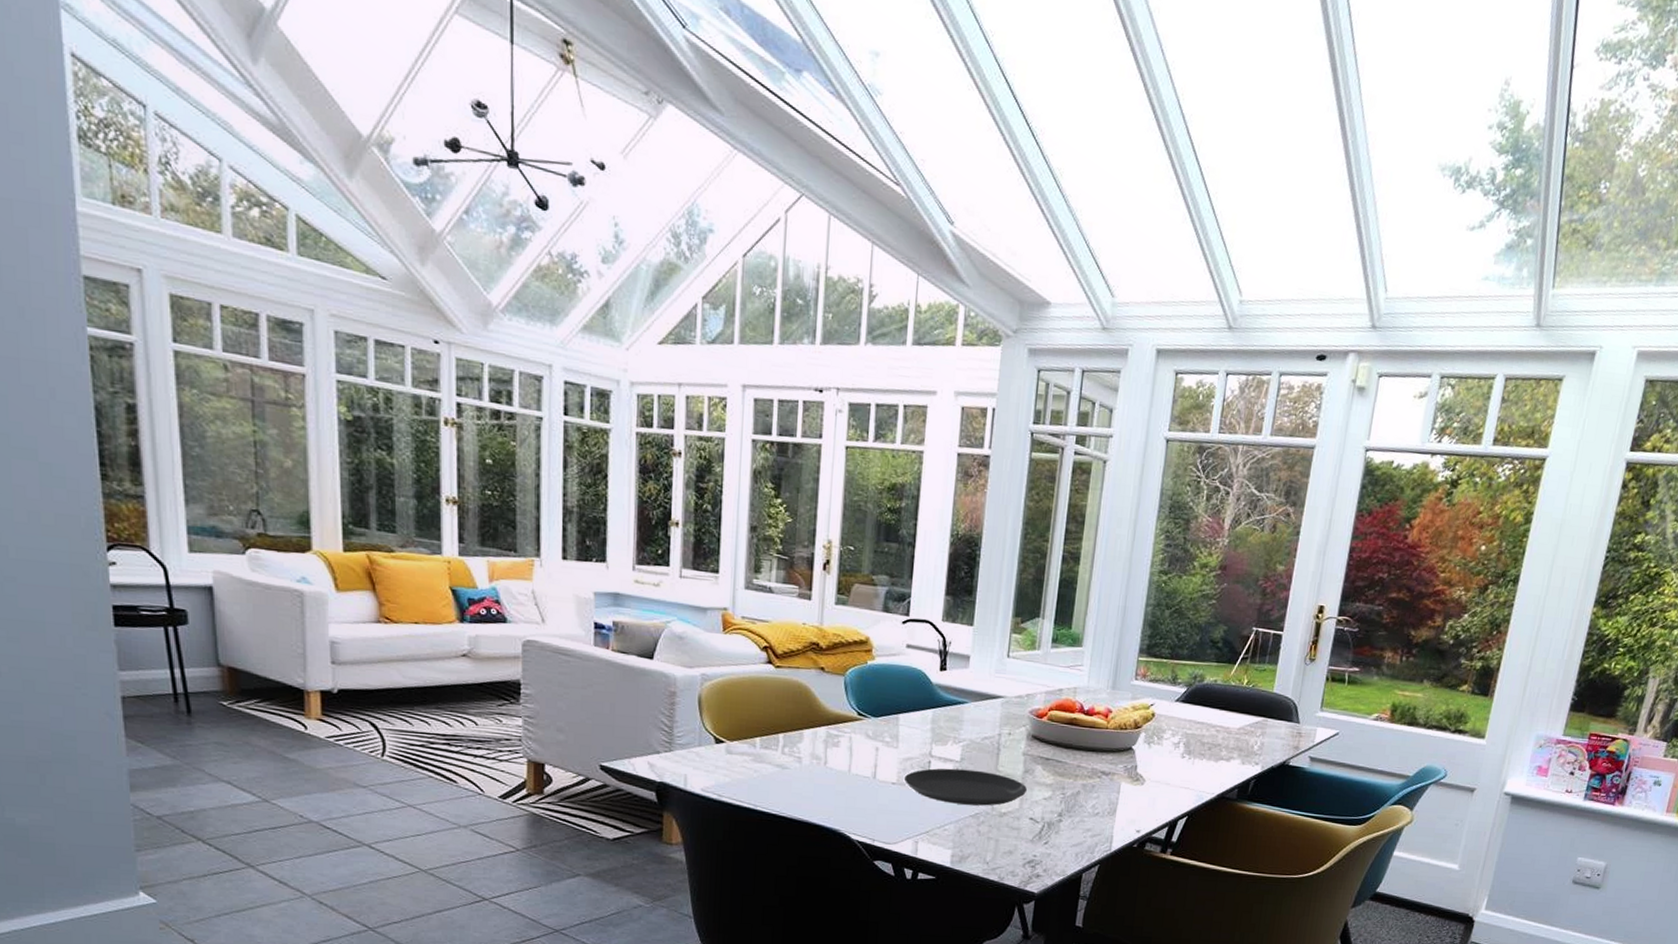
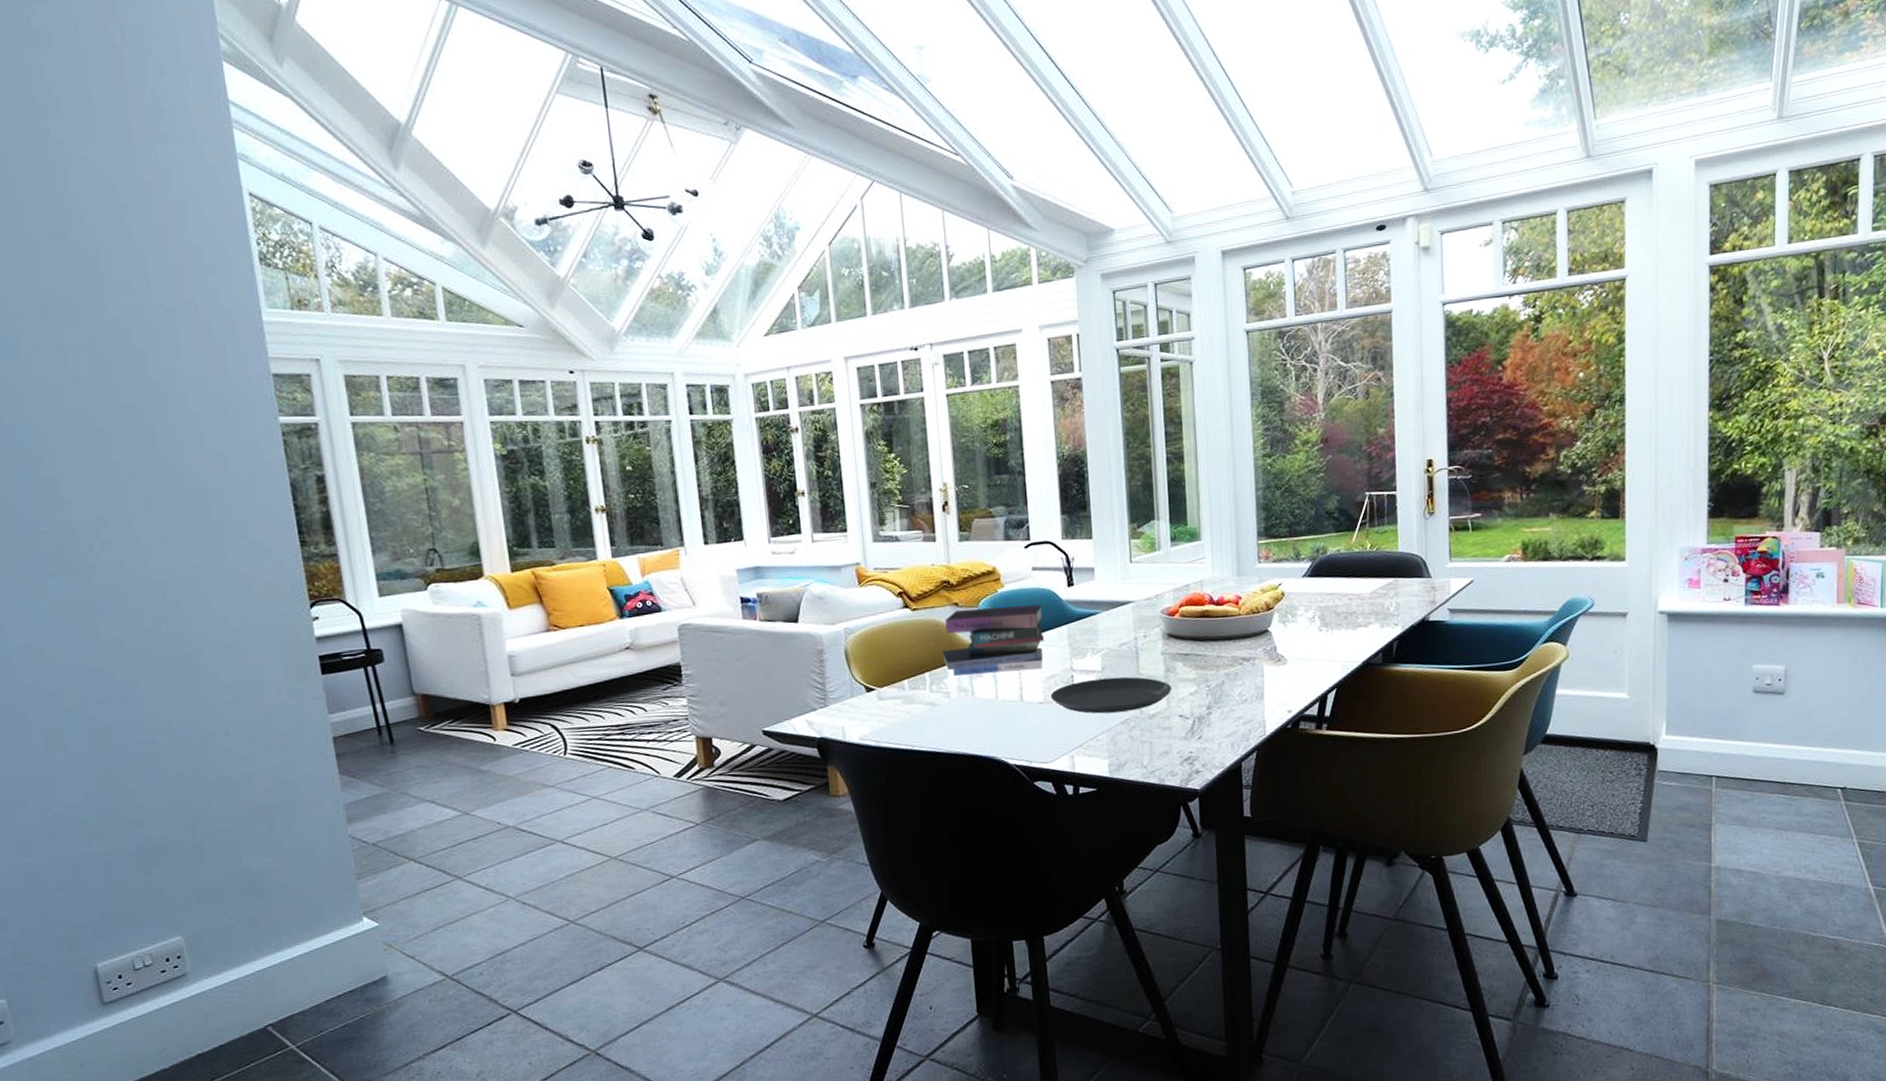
books: none [800,675,911,750] -> present [942,604,1045,677]

